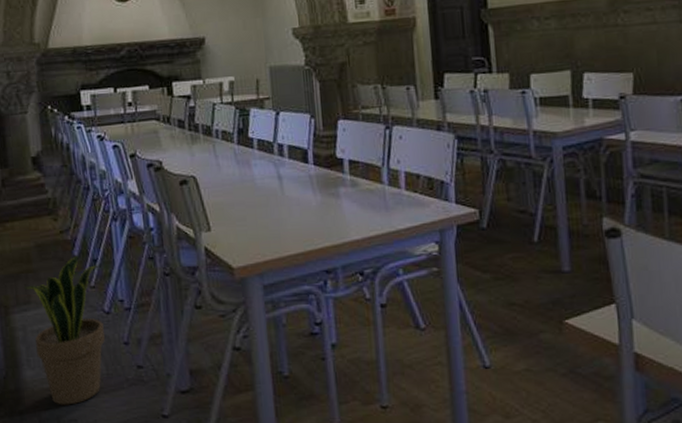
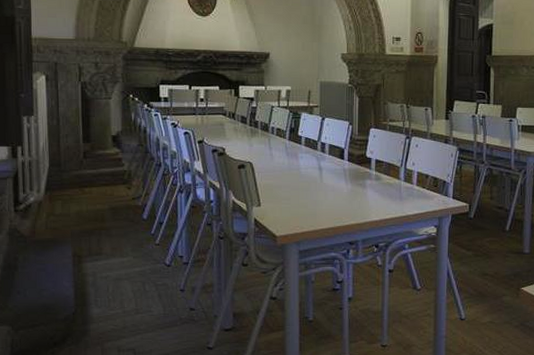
potted plant: present [25,255,105,405] -> none [97,218,166,337]

